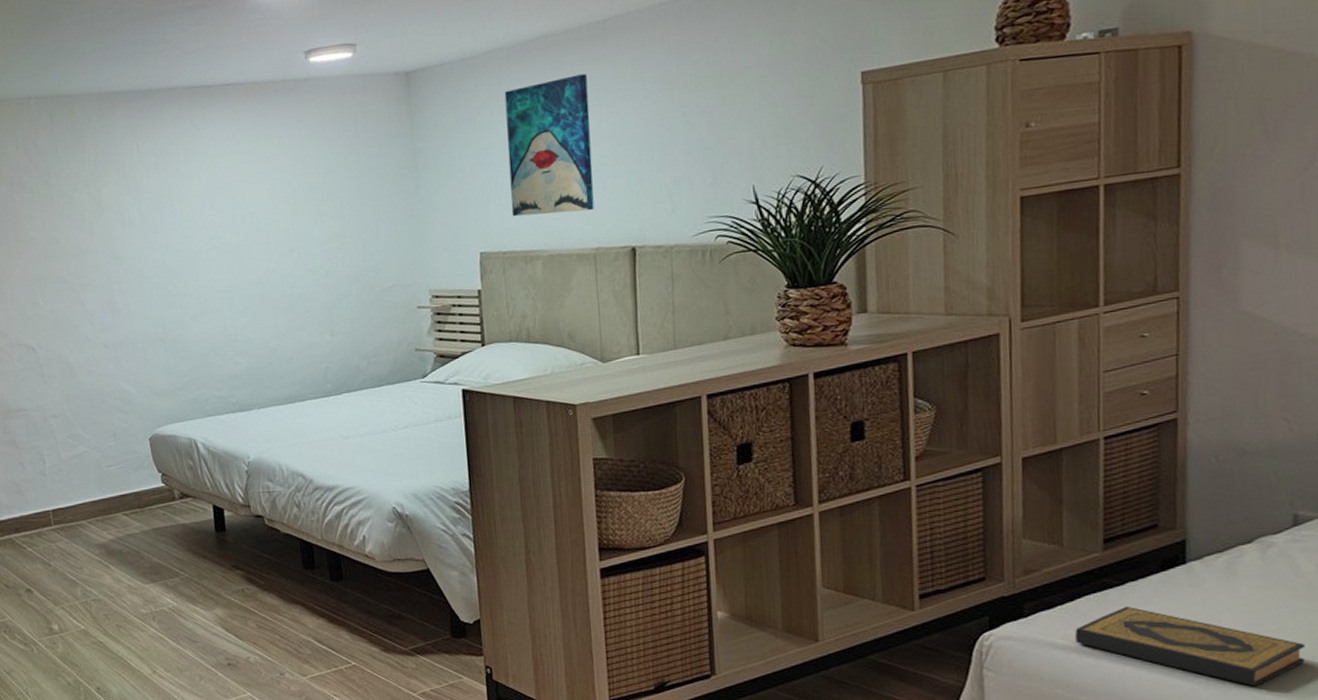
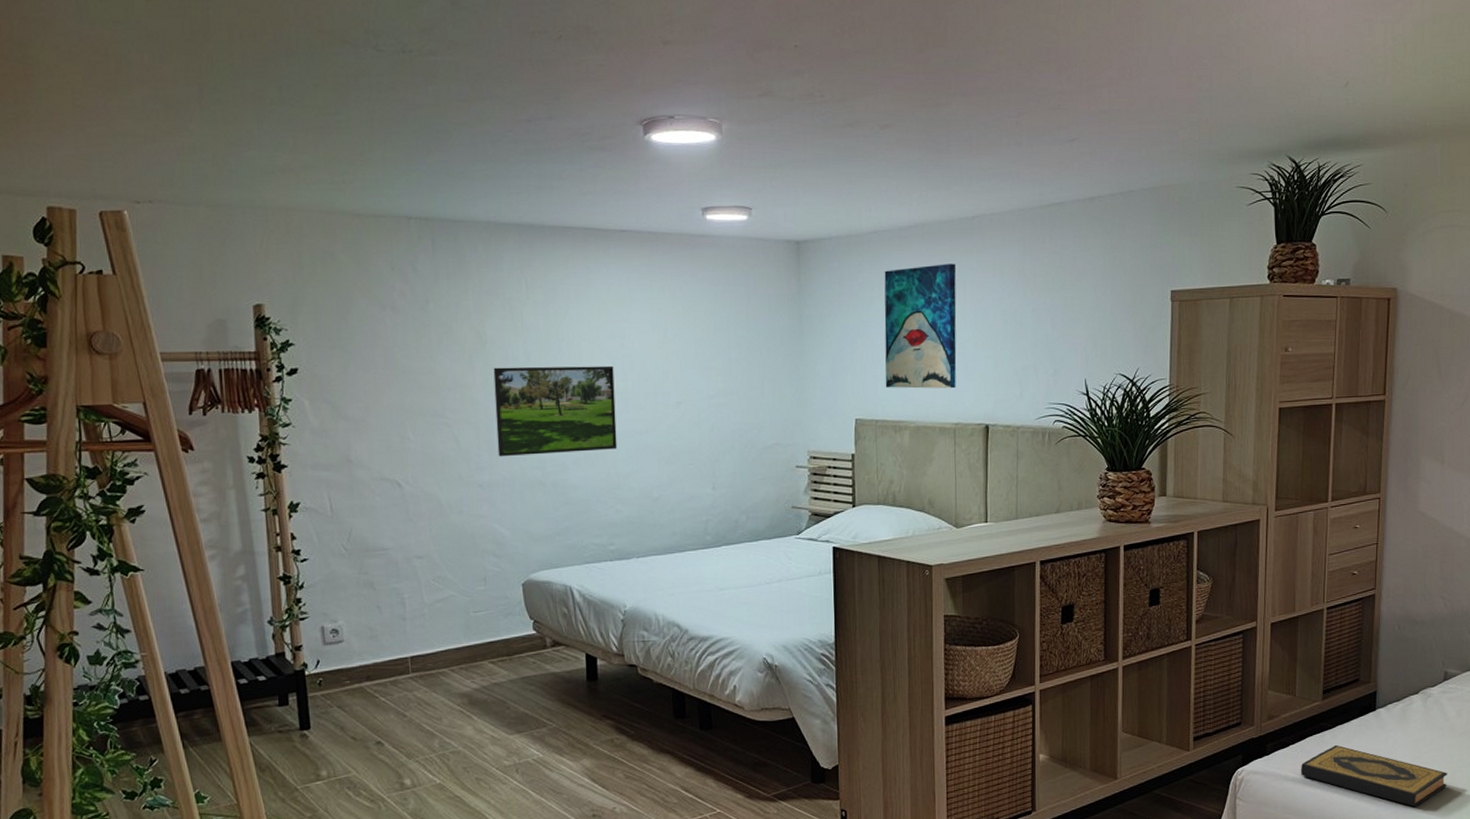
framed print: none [111,219,233,318] -> present [493,365,617,457]

